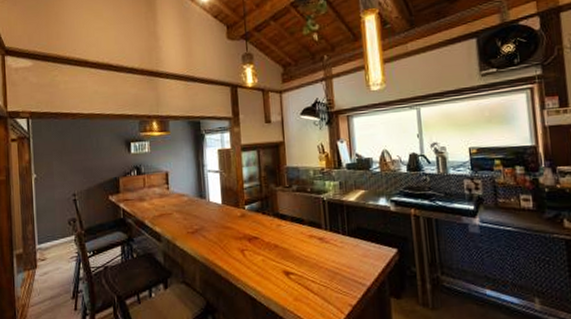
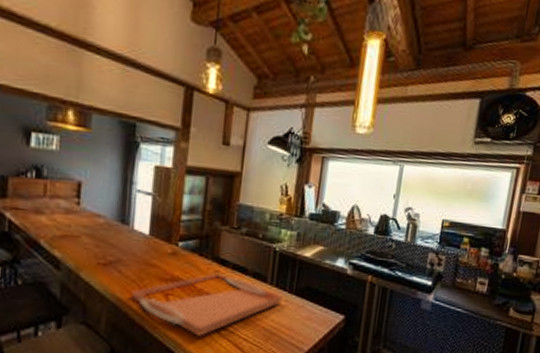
serving tray: none [216,226,338,283] -> present [132,272,282,336]

